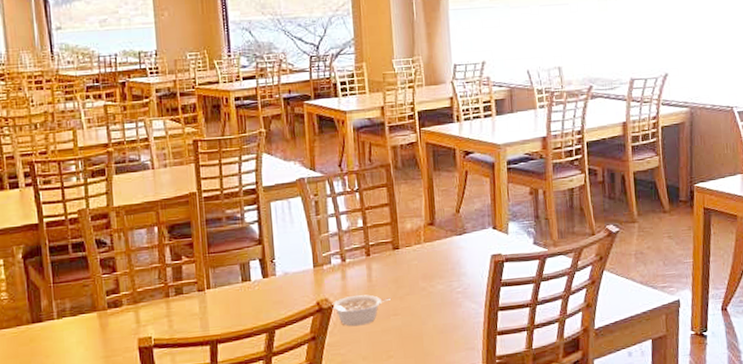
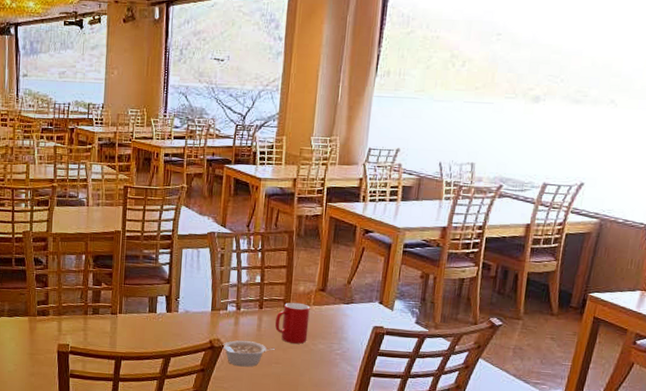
cup: none [385,242,424,290] -> present [275,302,310,344]

